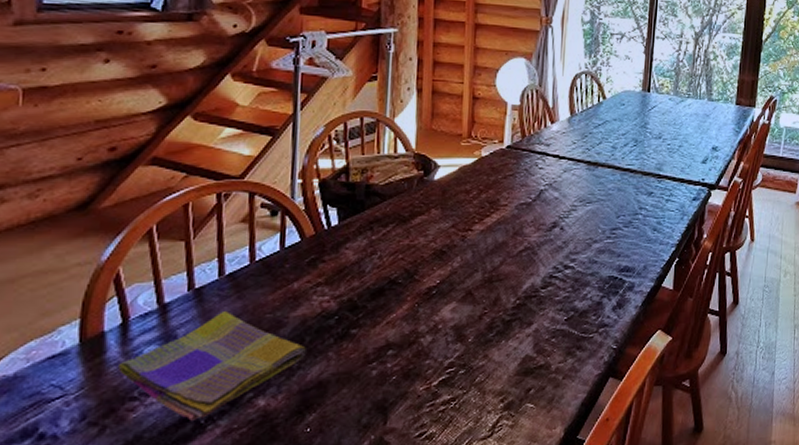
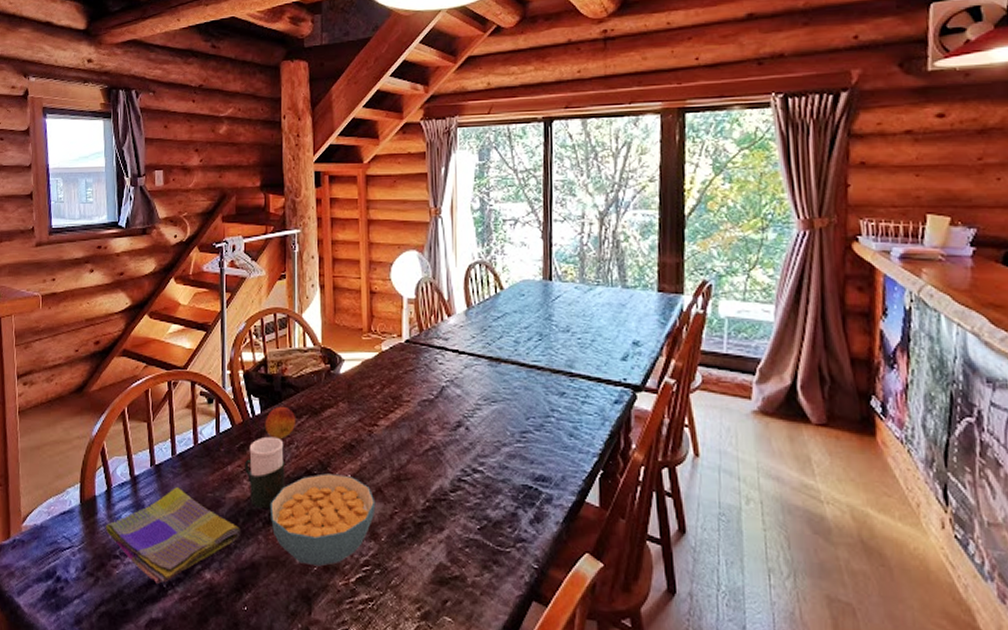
cup: none [315,248,365,325] -> present [245,436,285,509]
fruit: none [342,215,381,251] -> present [264,406,296,440]
cereal bowl: none [344,281,465,376] -> present [270,473,376,567]

